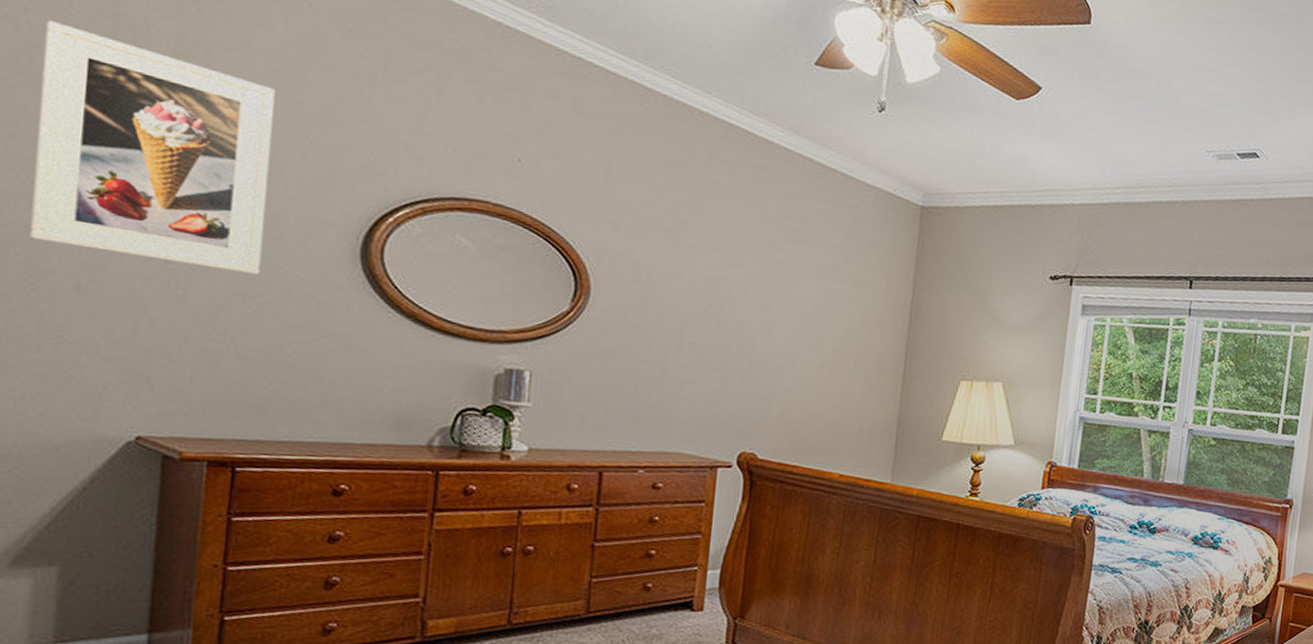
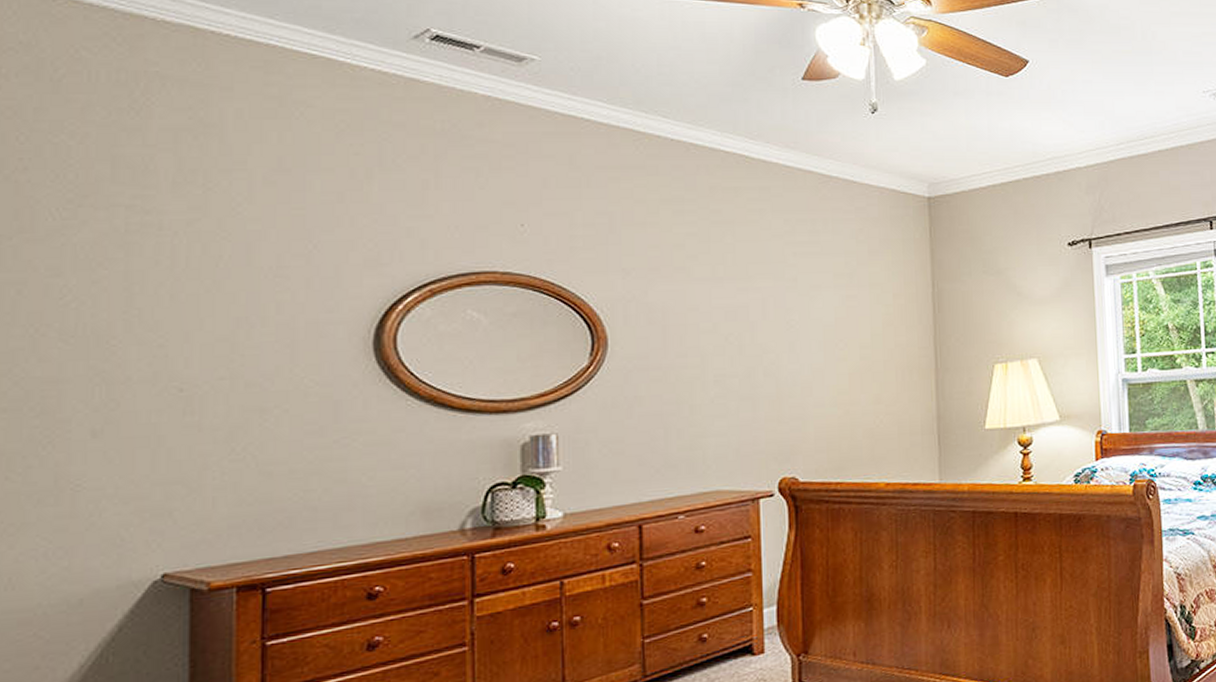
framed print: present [30,20,275,275] -> none [42,175,276,392]

